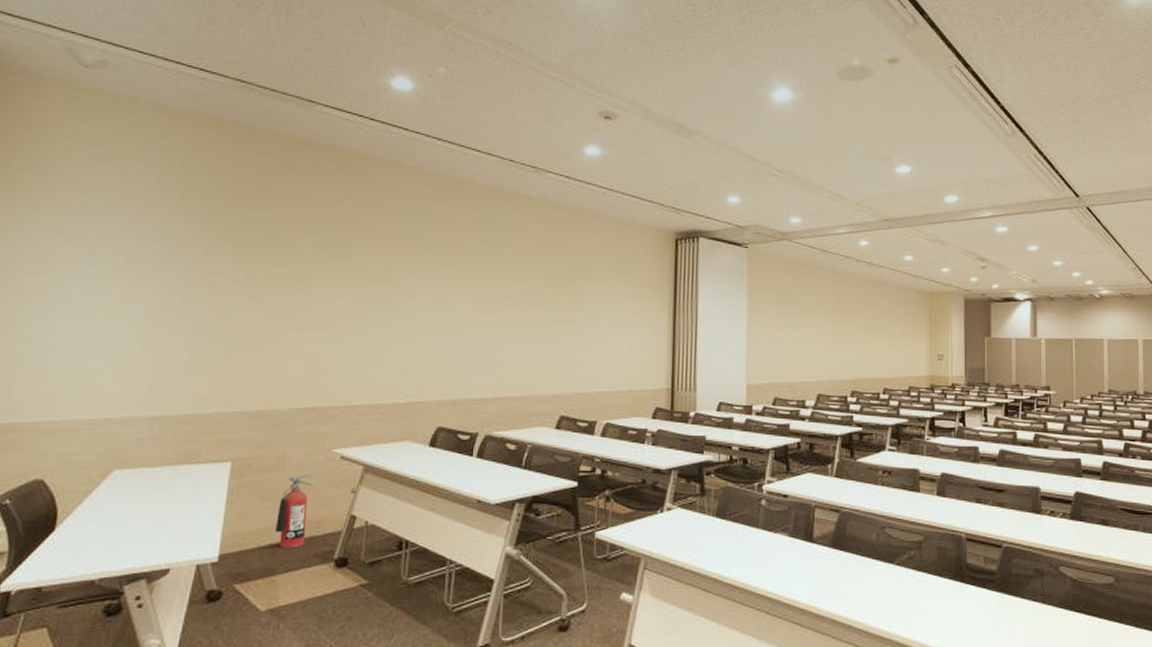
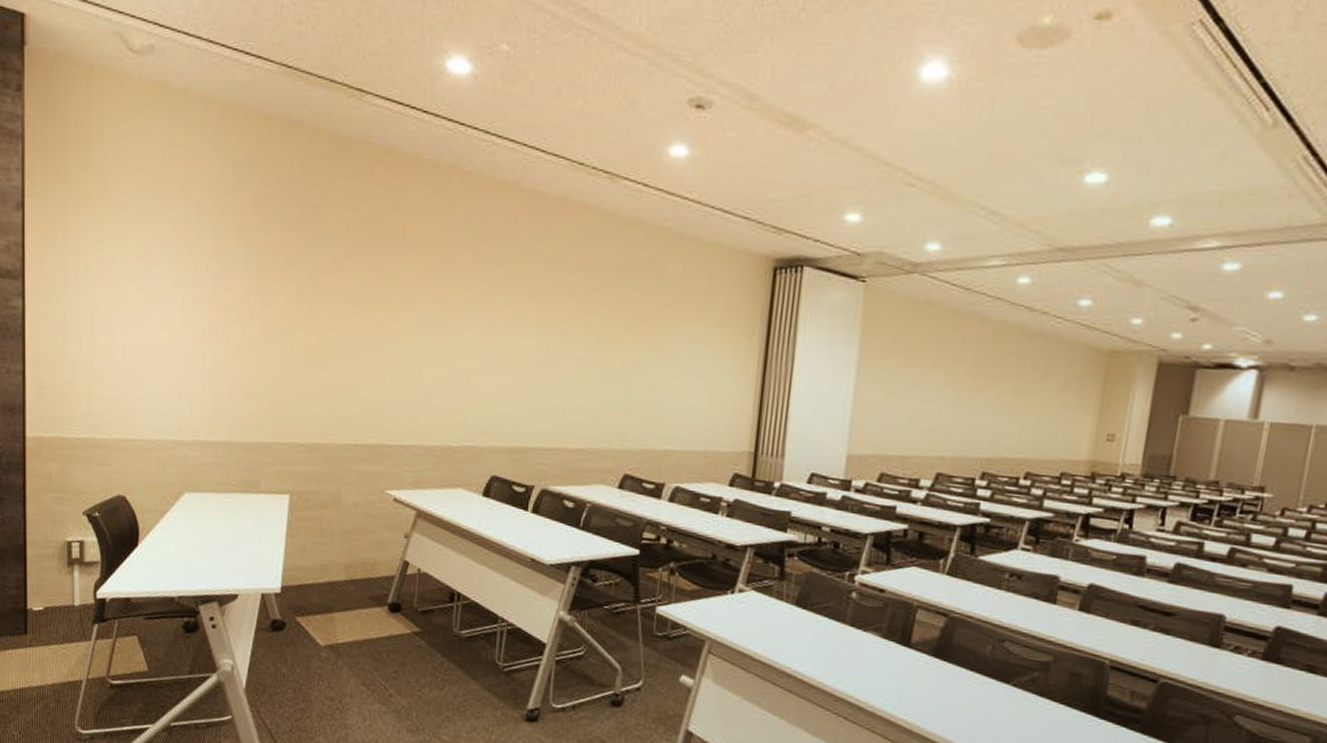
fire extinguisher: present [274,473,314,548] -> none [331,513,368,588]

